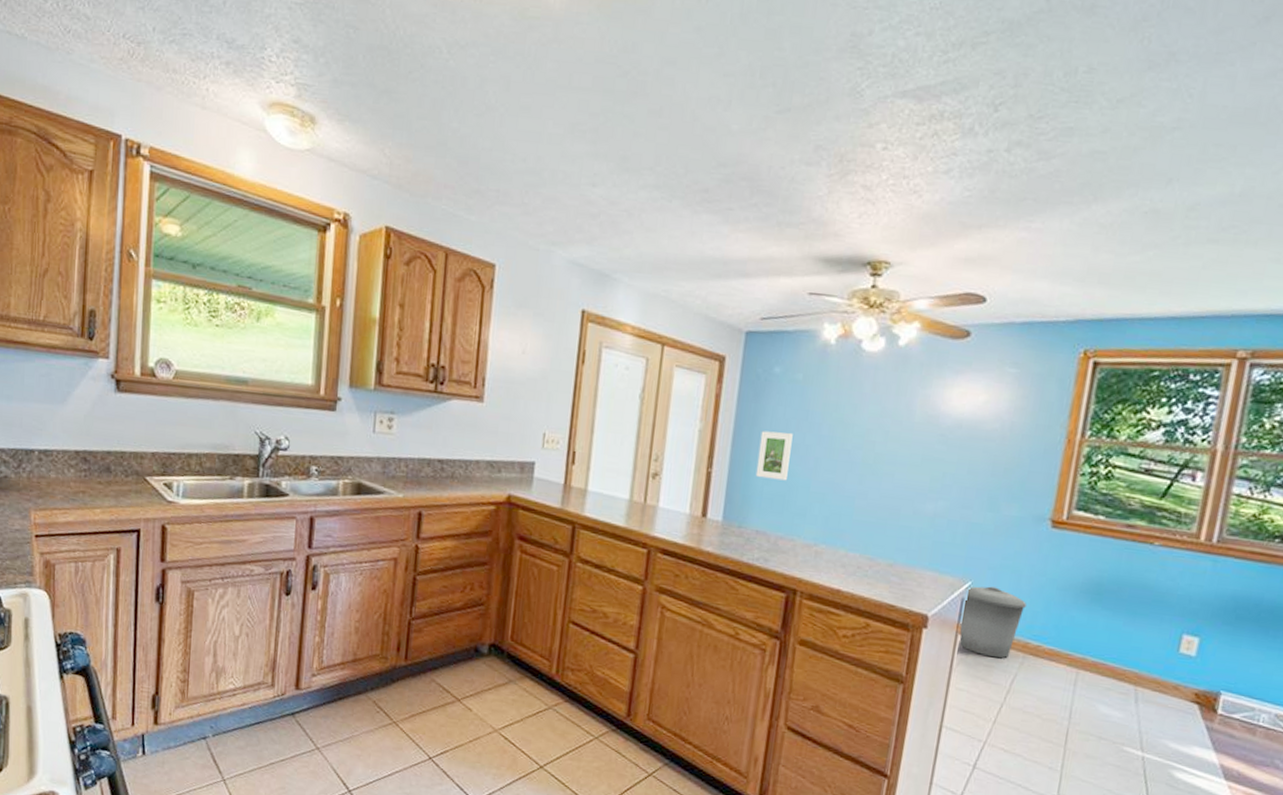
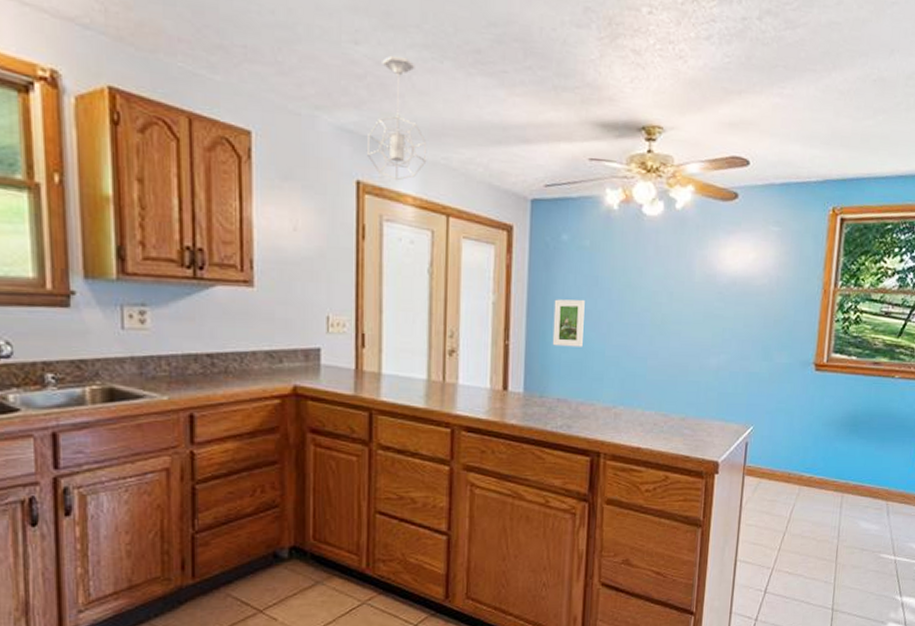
pendant light: none [594,195,650,311] -> present [368,55,427,181]
trash can: present [959,586,1027,658] -> none [745,429,799,493]

